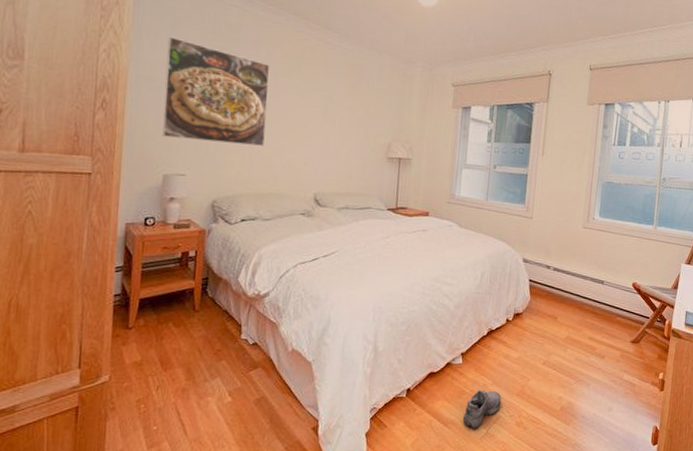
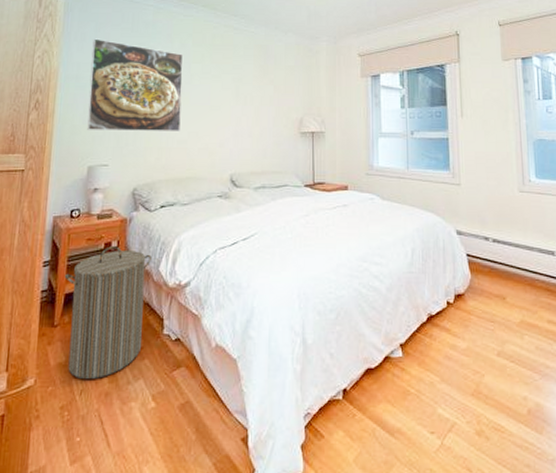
laundry hamper: none [138,255,231,377] -> present [64,246,152,380]
shoe: present [462,390,502,429] -> none [410,389,454,440]

